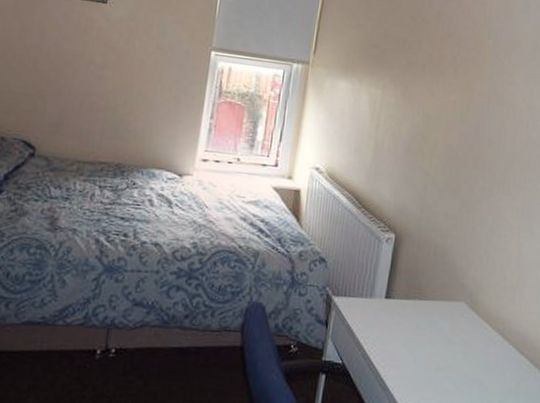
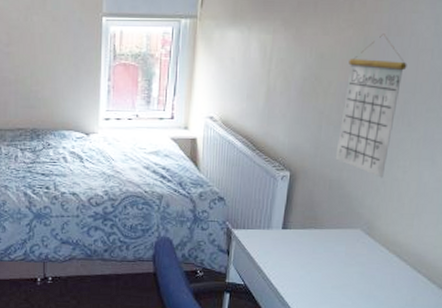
calendar: none [440,101,506,247] -> present [335,34,407,178]

